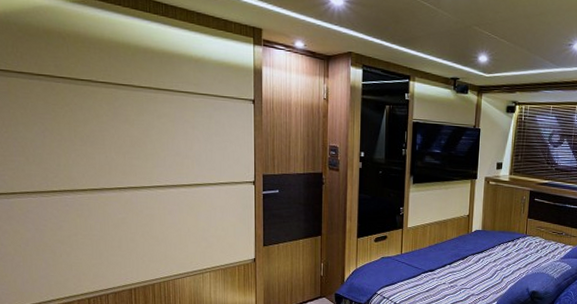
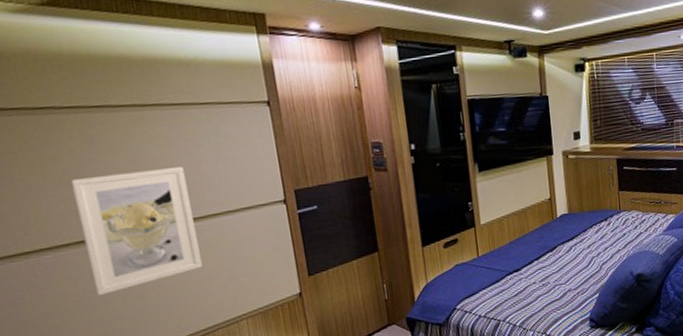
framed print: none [95,139,183,235] -> present [70,166,203,296]

